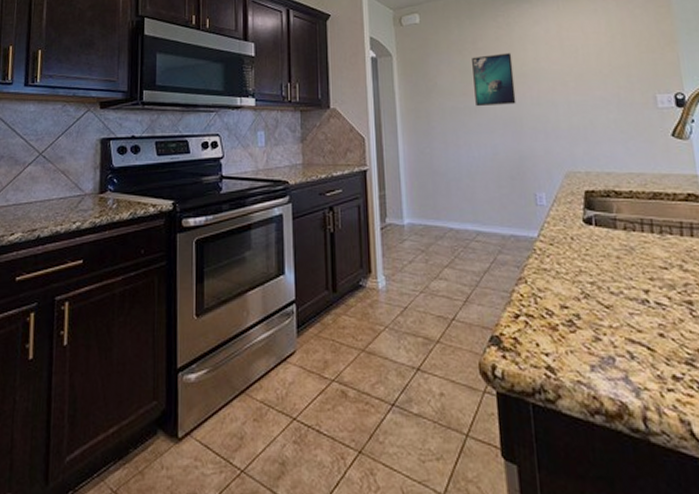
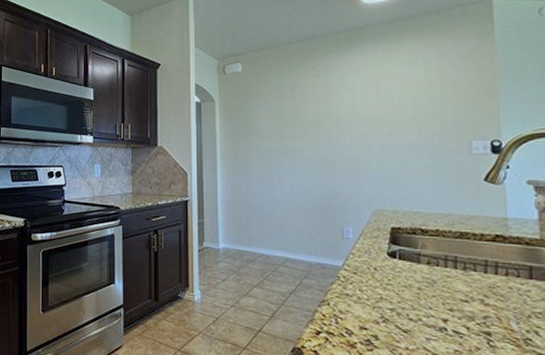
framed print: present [472,52,516,107] -> none [290,99,330,148]

